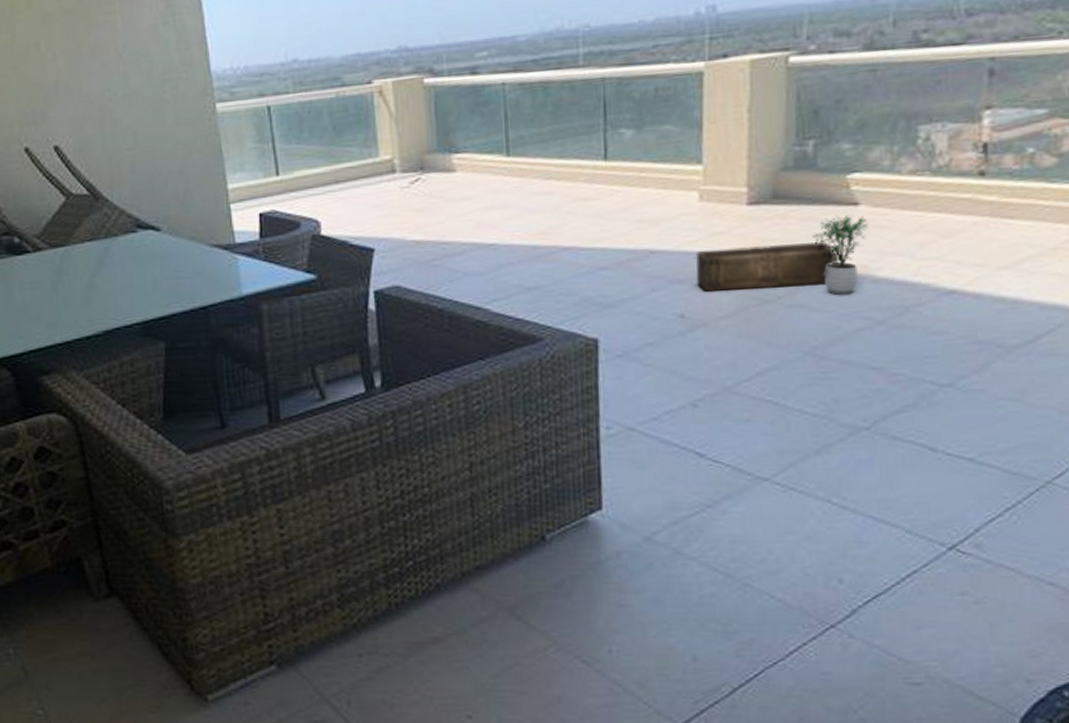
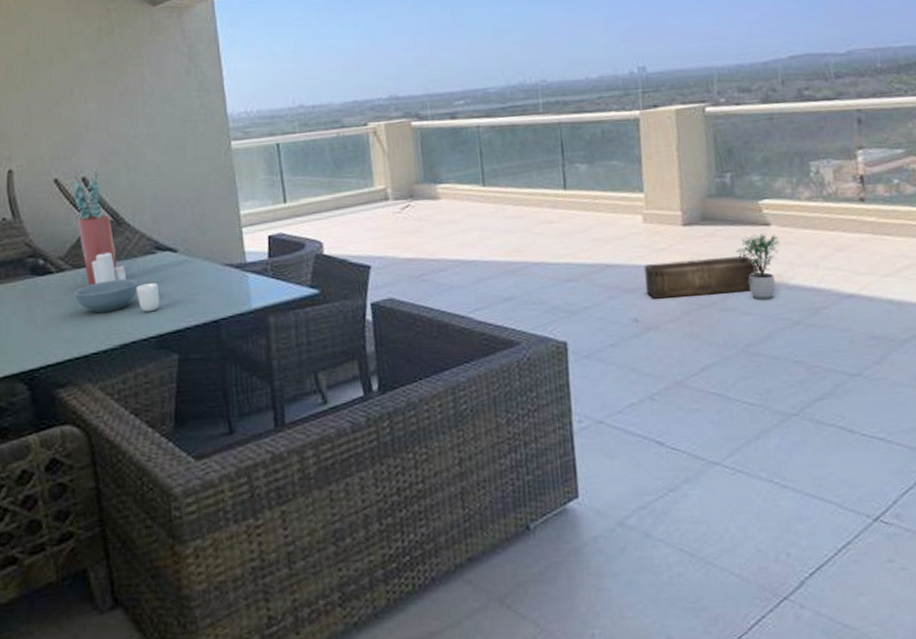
vase: none [46,139,97,267] -> present [74,171,118,286]
bowl: none [52,260,120,297] -> present [74,279,138,313]
candle: none [69,227,107,265] -> present [92,249,127,284]
cup: none [118,265,144,297] -> present [137,283,160,312]

